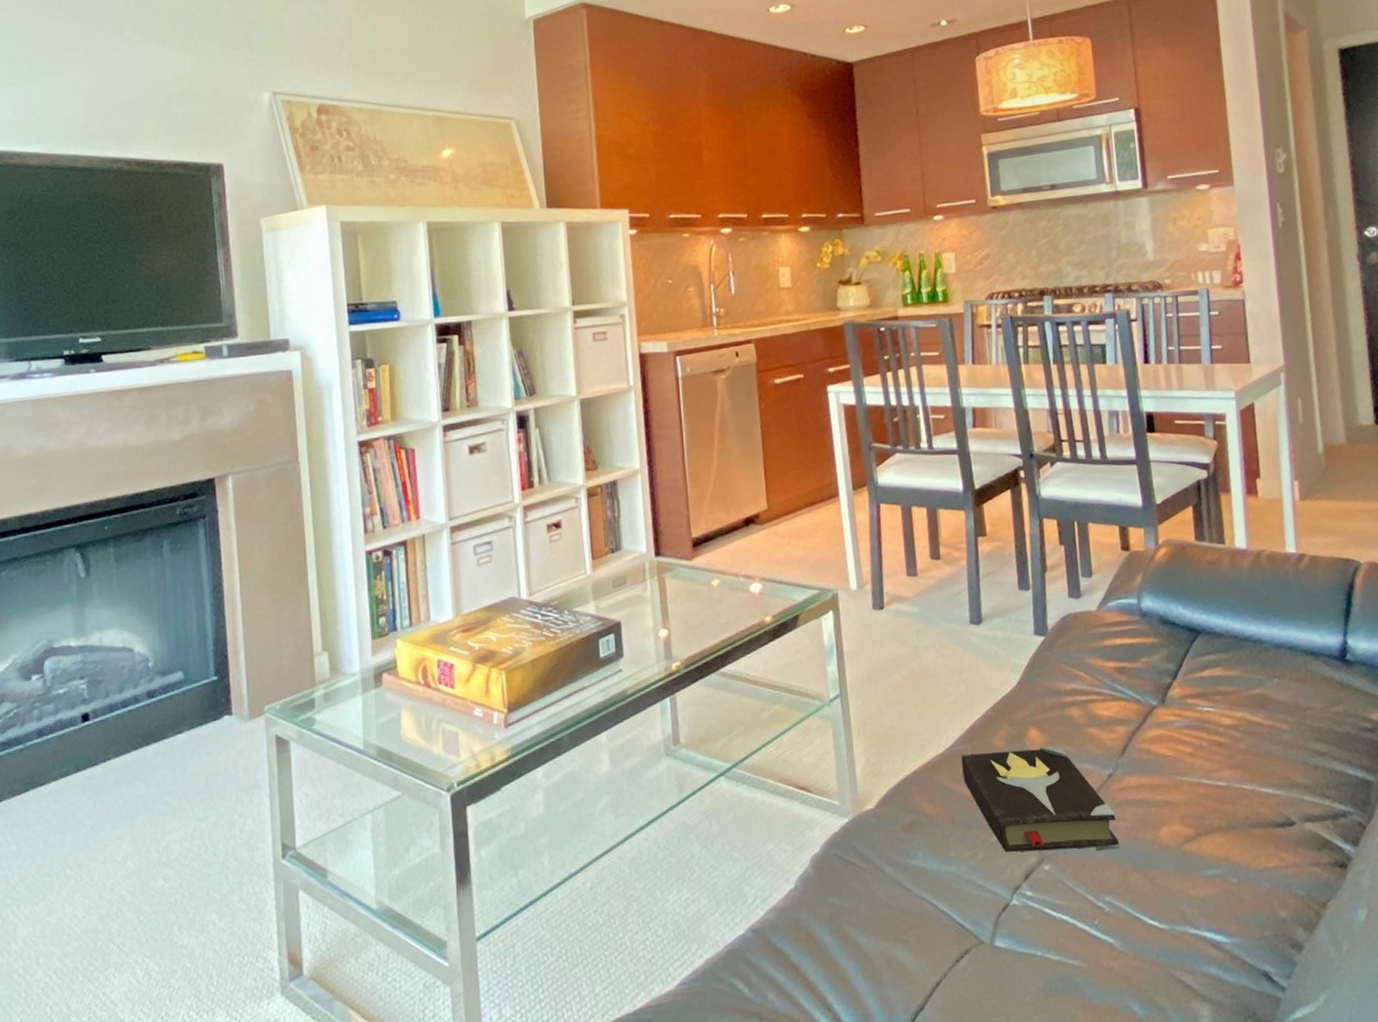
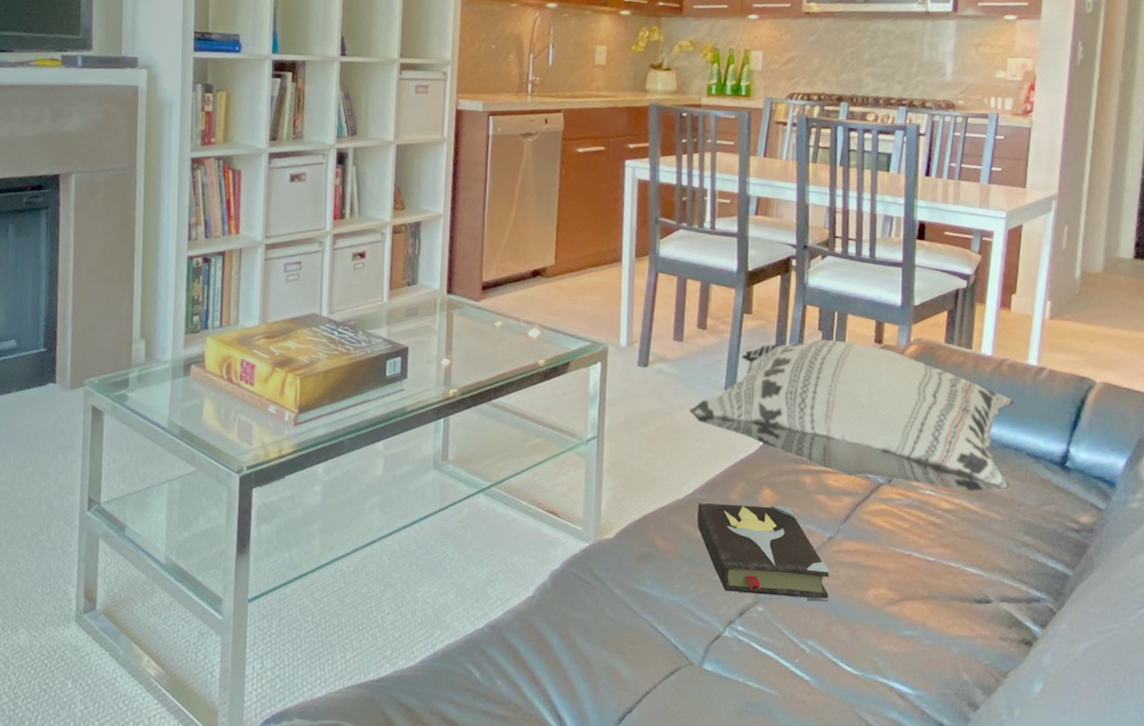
decorative pillow: none [935,553,1292,703] -> present [689,339,1014,492]

